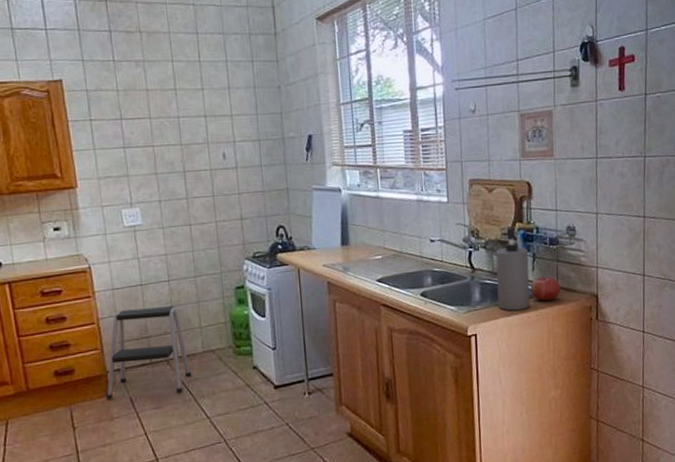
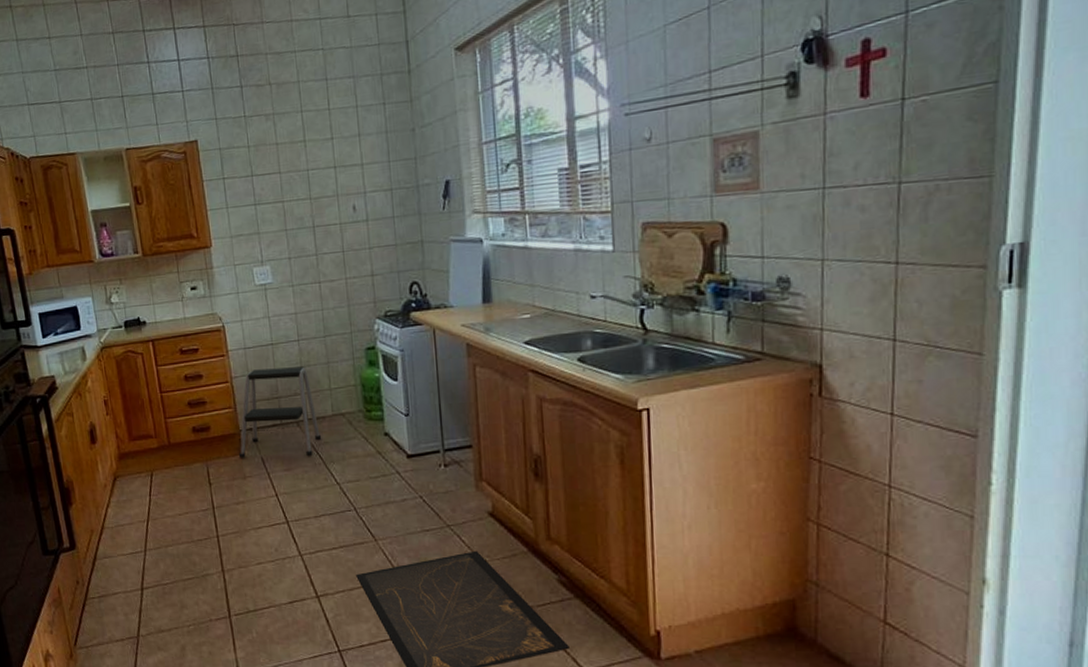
soap dispenser: present [495,226,530,311] -> none [676,278,723,382]
fruit: present [530,275,561,301] -> none [723,338,768,371]

